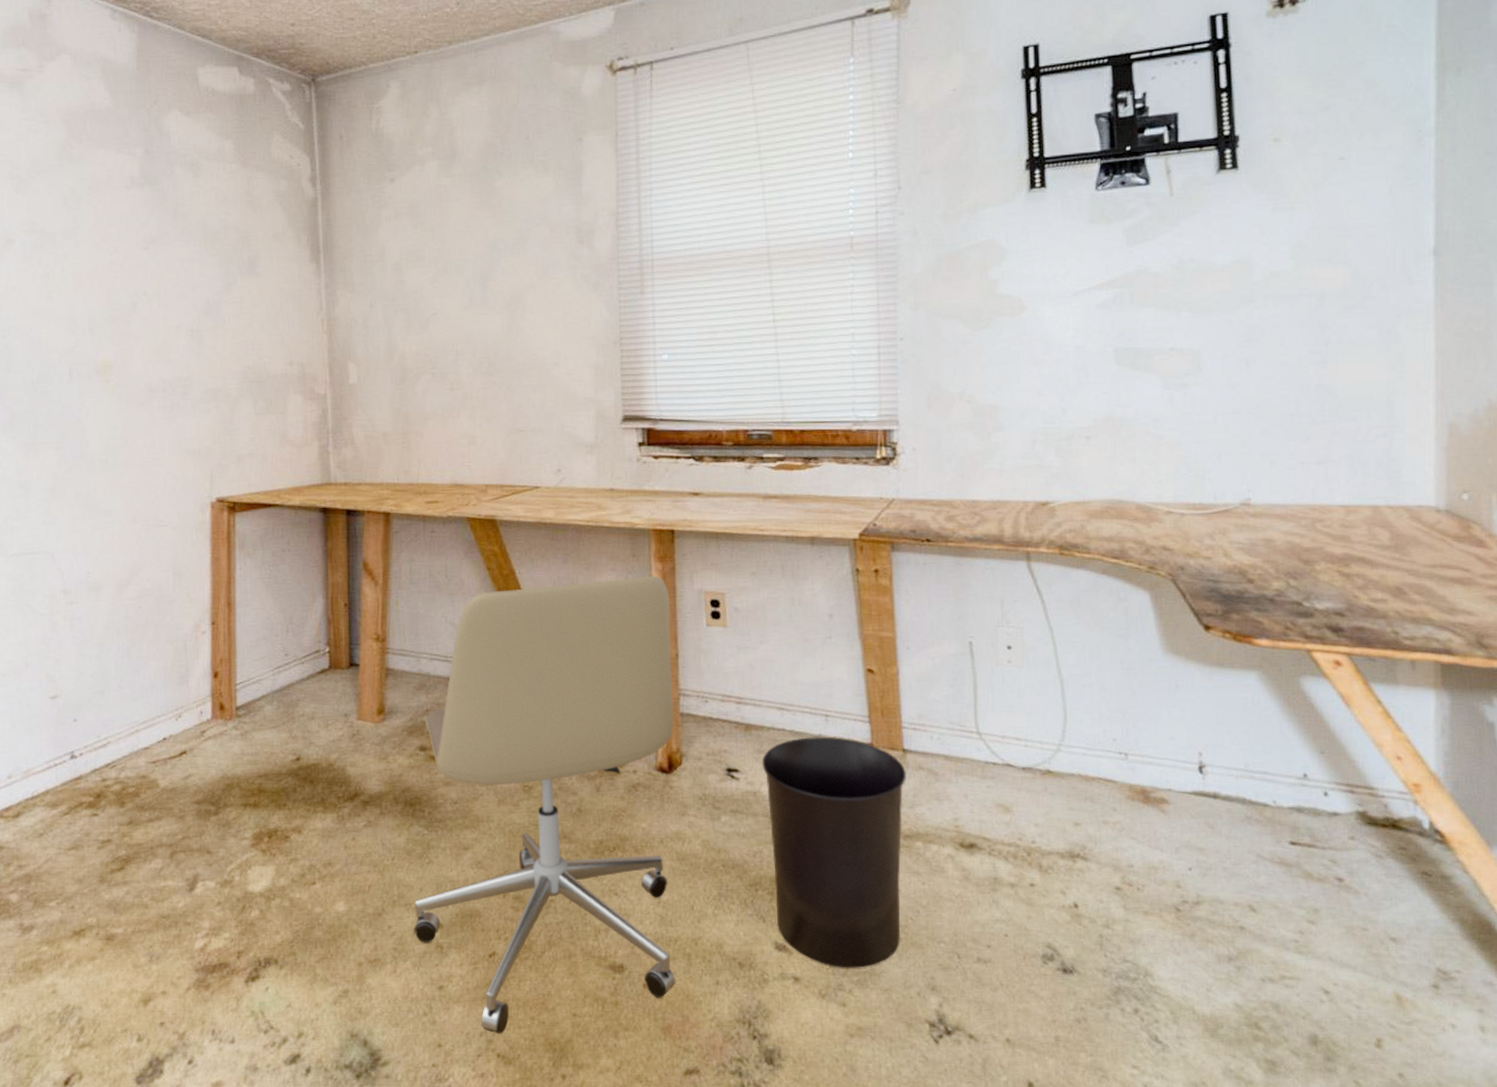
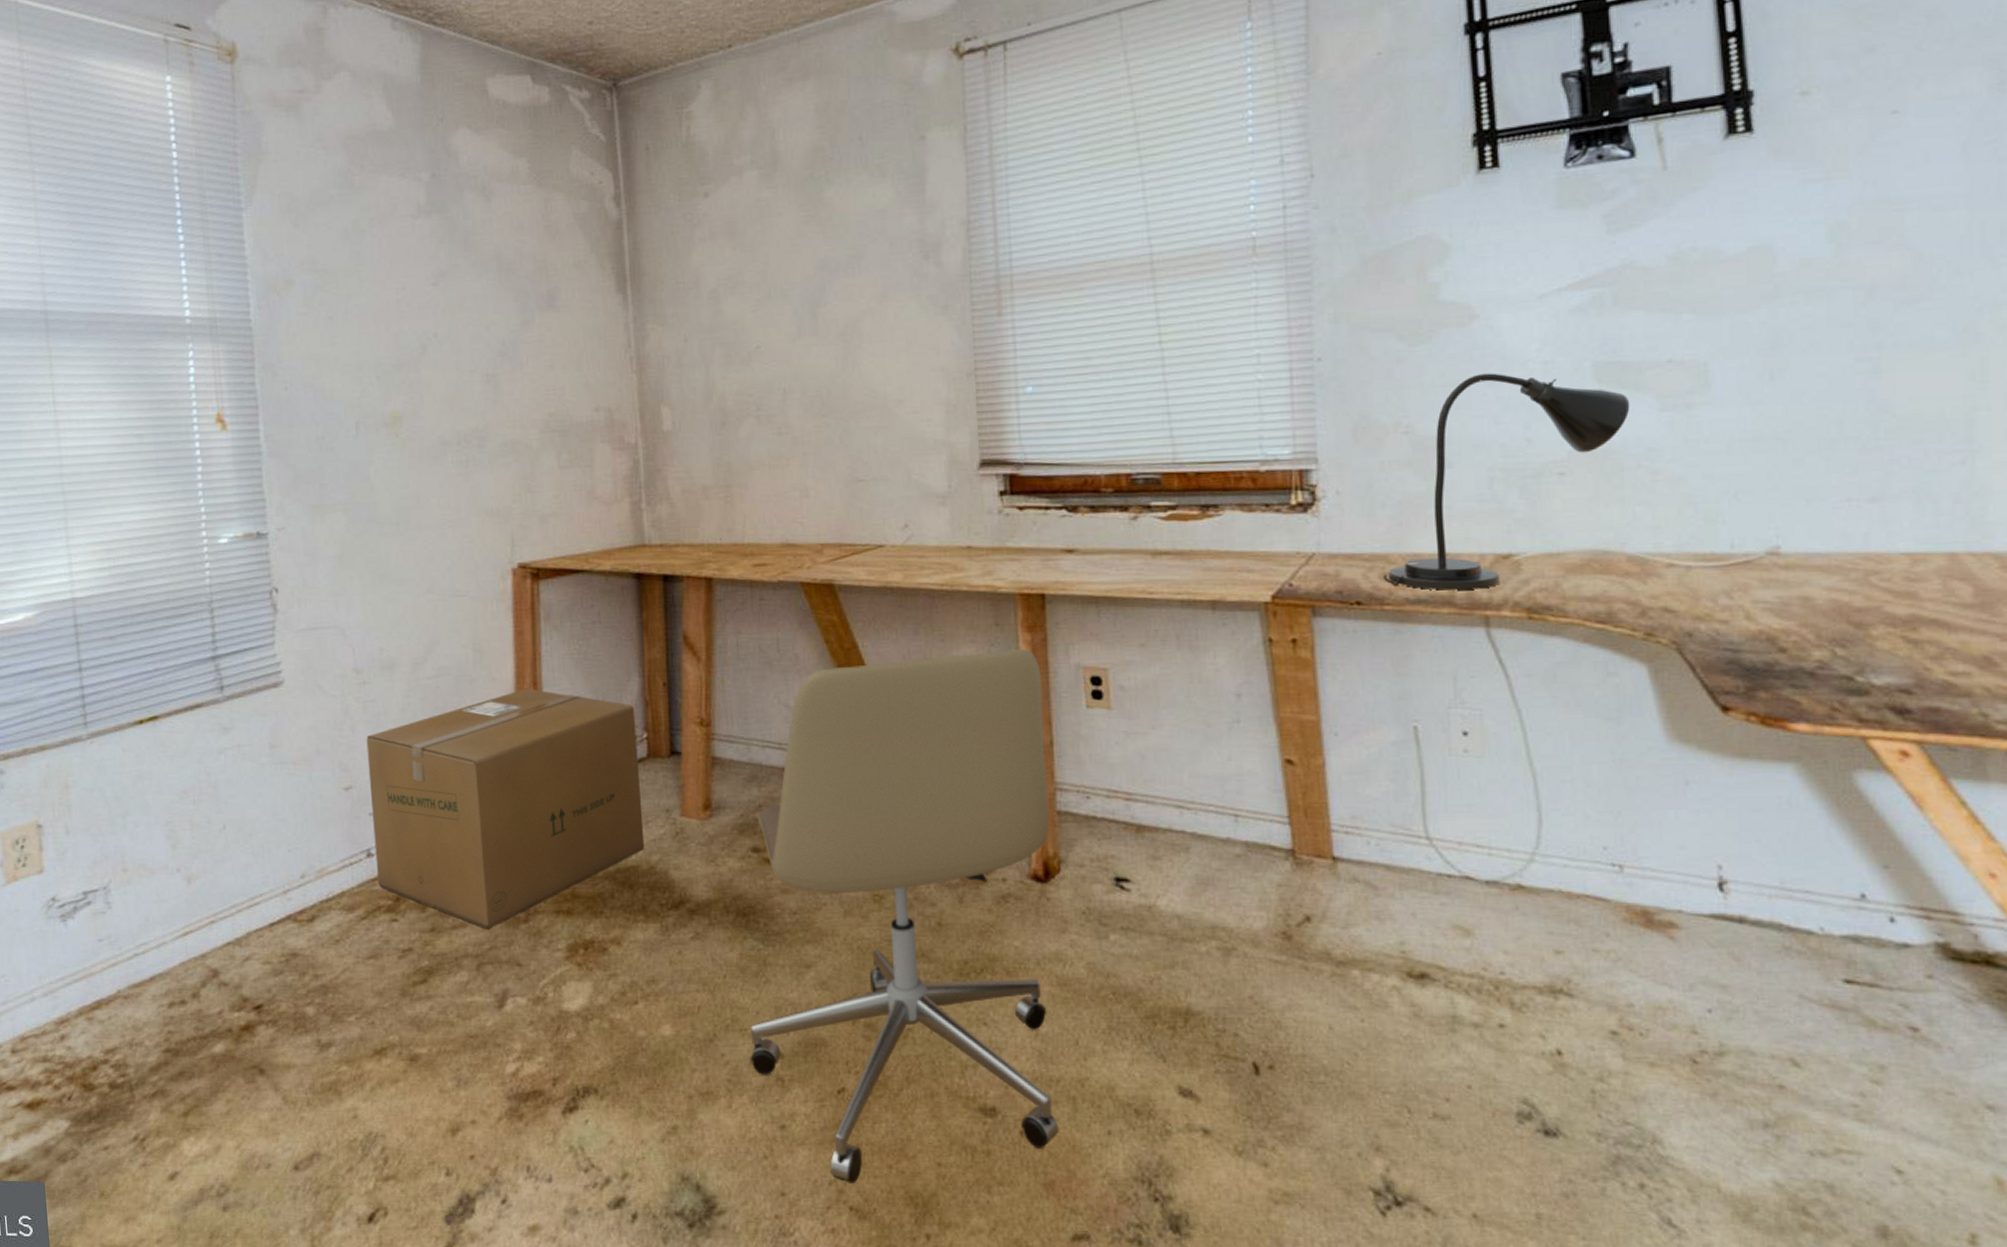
box: none [72,608,325,822] -> present [366,688,645,930]
waste bin: present [762,736,906,968] -> none [1157,841,1338,1121]
desk lamp: none [947,354,1141,531] -> present [1382,373,1630,590]

